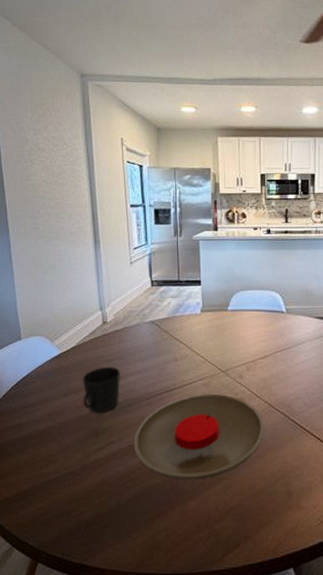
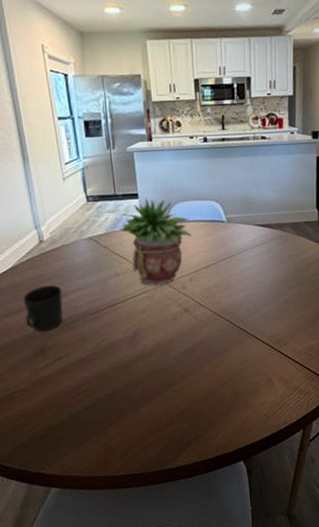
plate: present [133,394,265,481] -> none [80,305,210,390]
potted plant: none [181,284,252,374] -> present [120,197,193,287]

